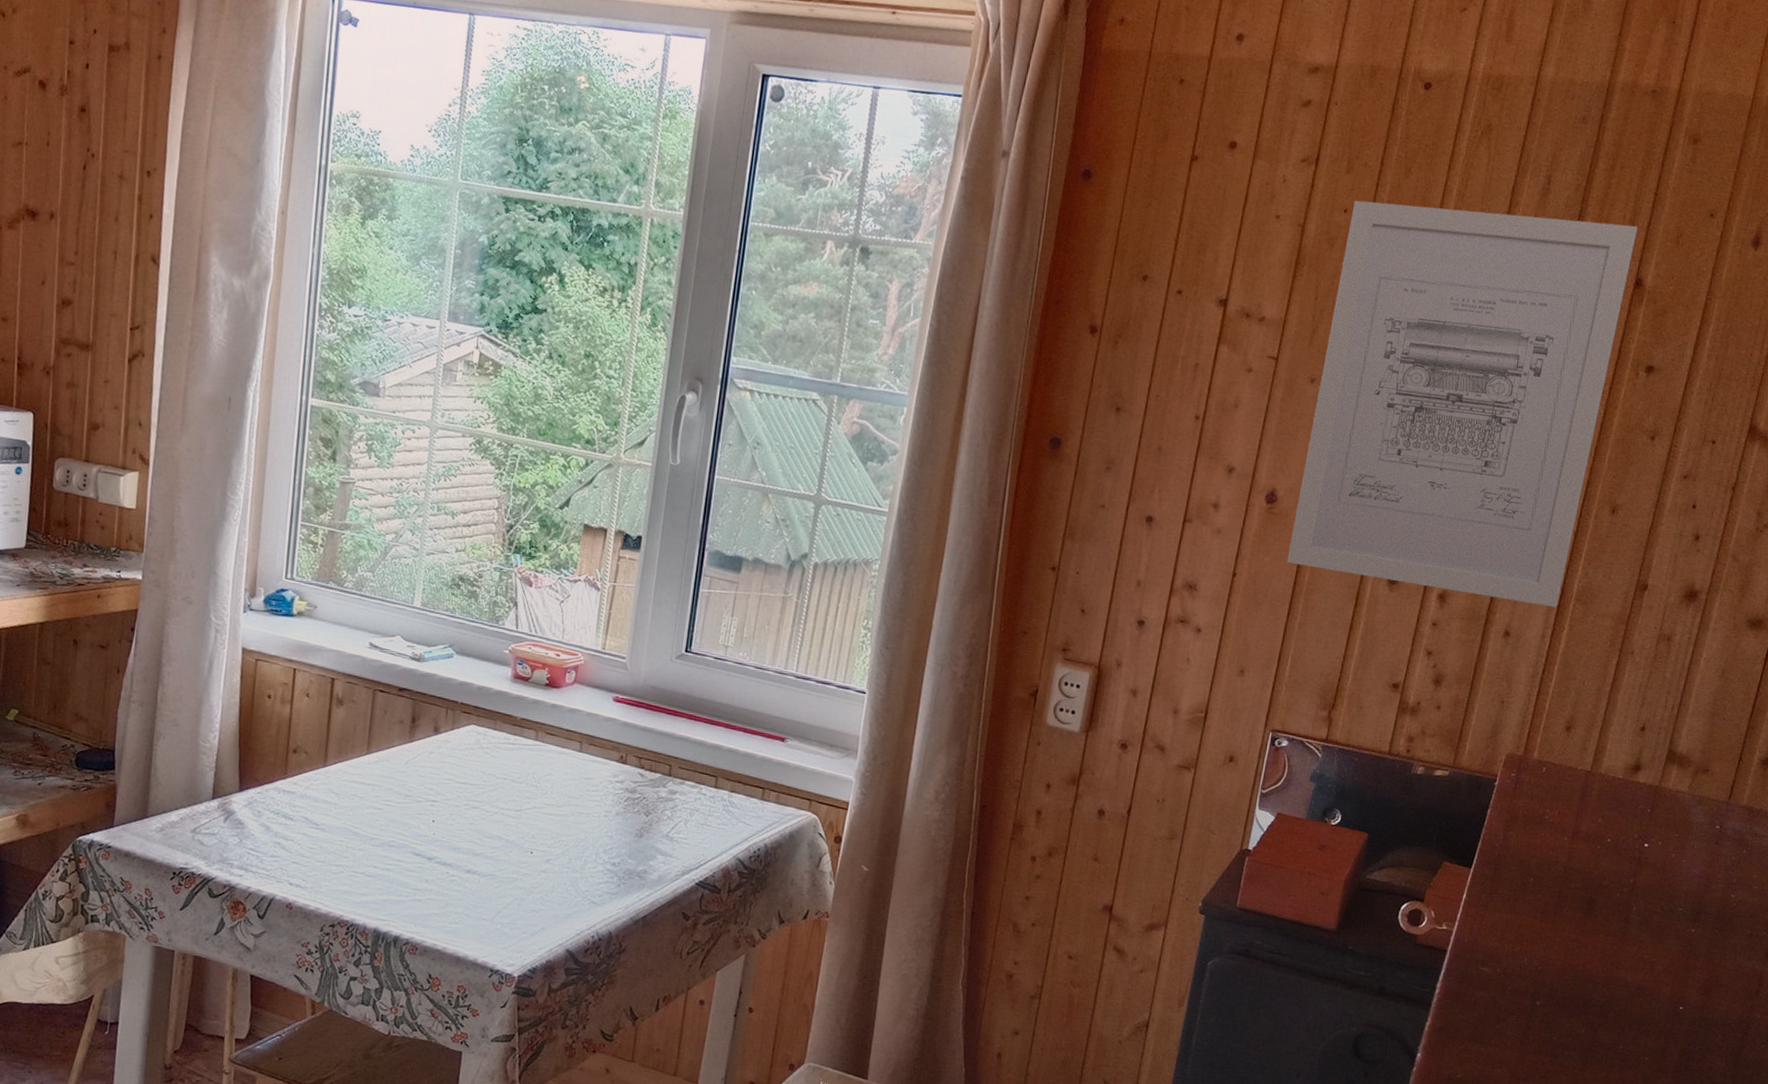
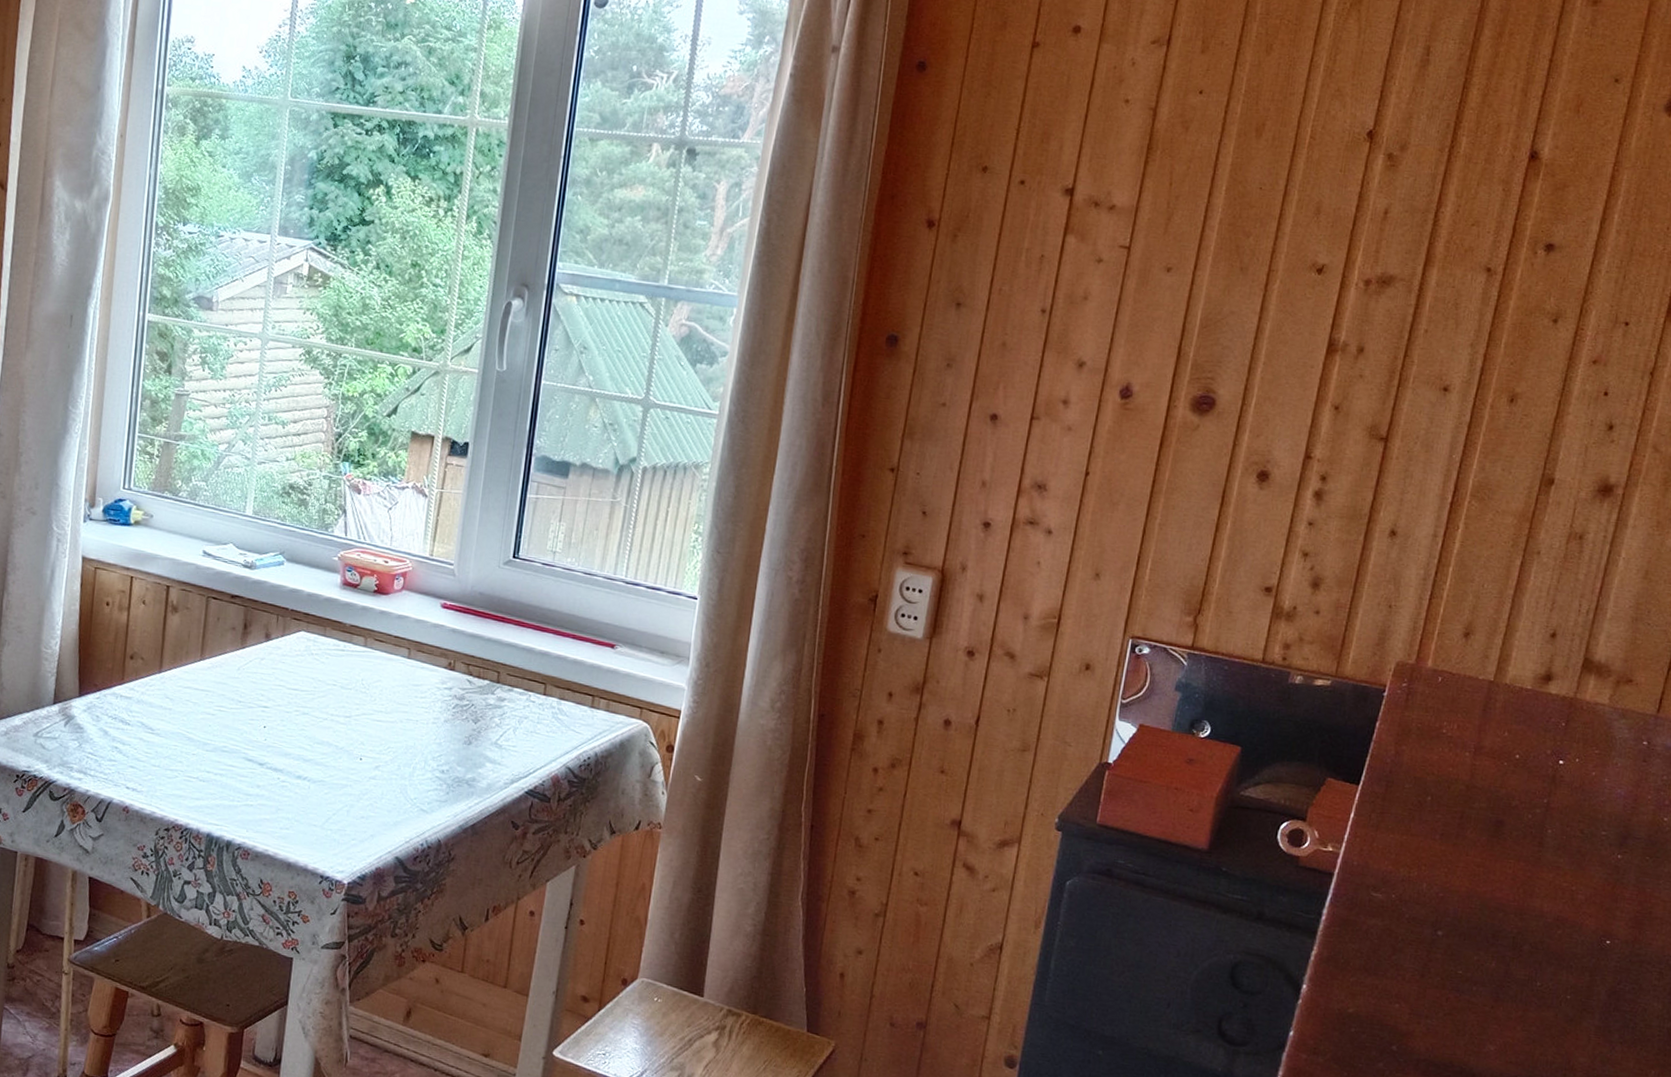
wall art: present [1286,200,1638,608] -> none [1144,80,1531,505]

